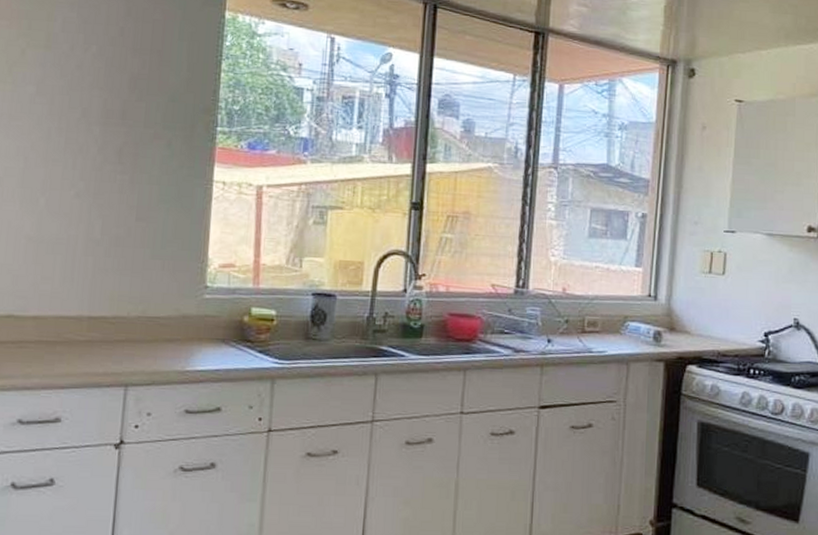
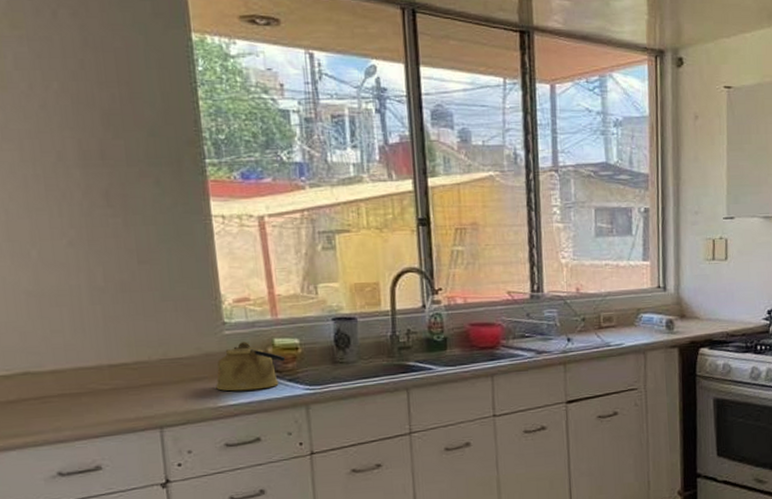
kettle: none [187,307,259,358] -> present [216,342,285,392]

